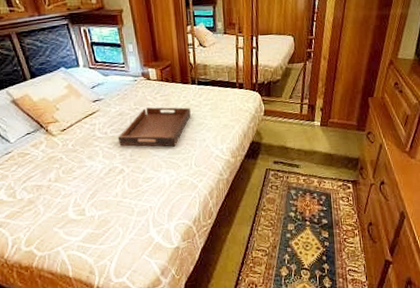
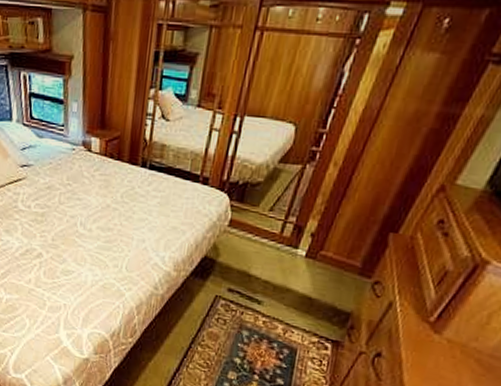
serving tray: present [117,107,191,147] -> none [41,186,134,241]

